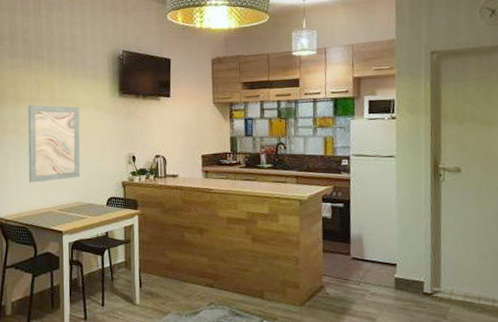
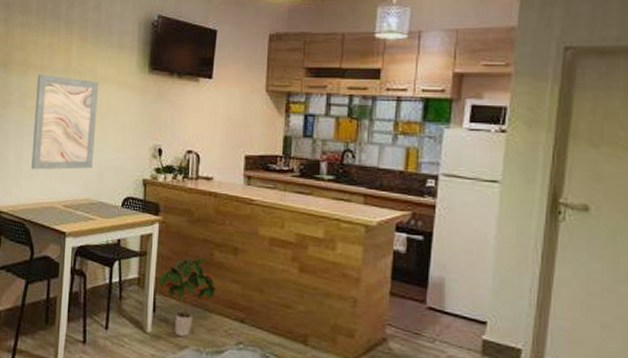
potted plant: none [142,239,188,304] -> present [159,257,215,337]

